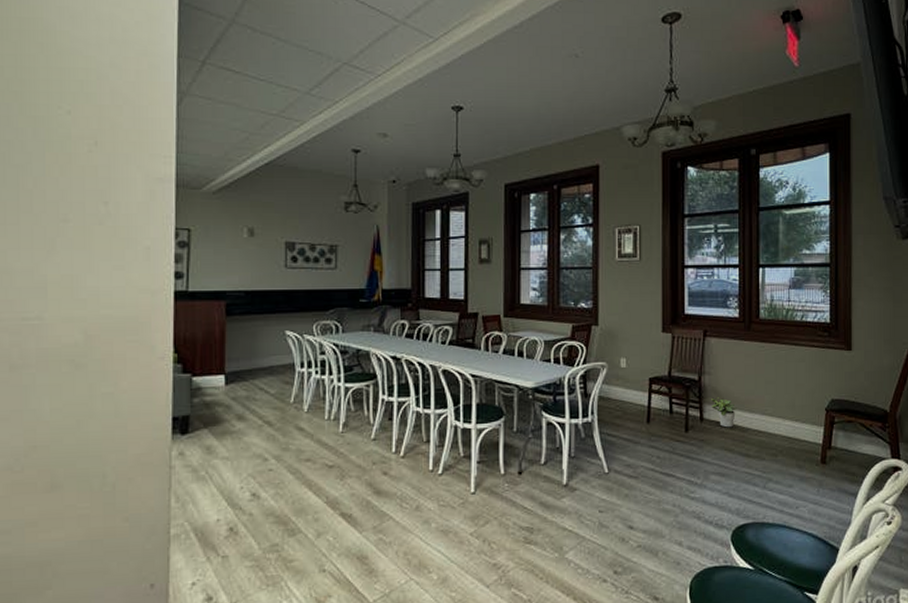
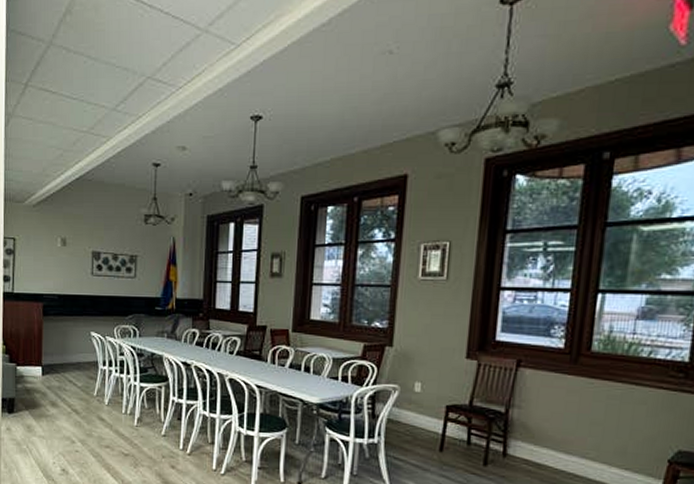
potted plant: present [711,397,737,428] -> none [518,433,550,467]

